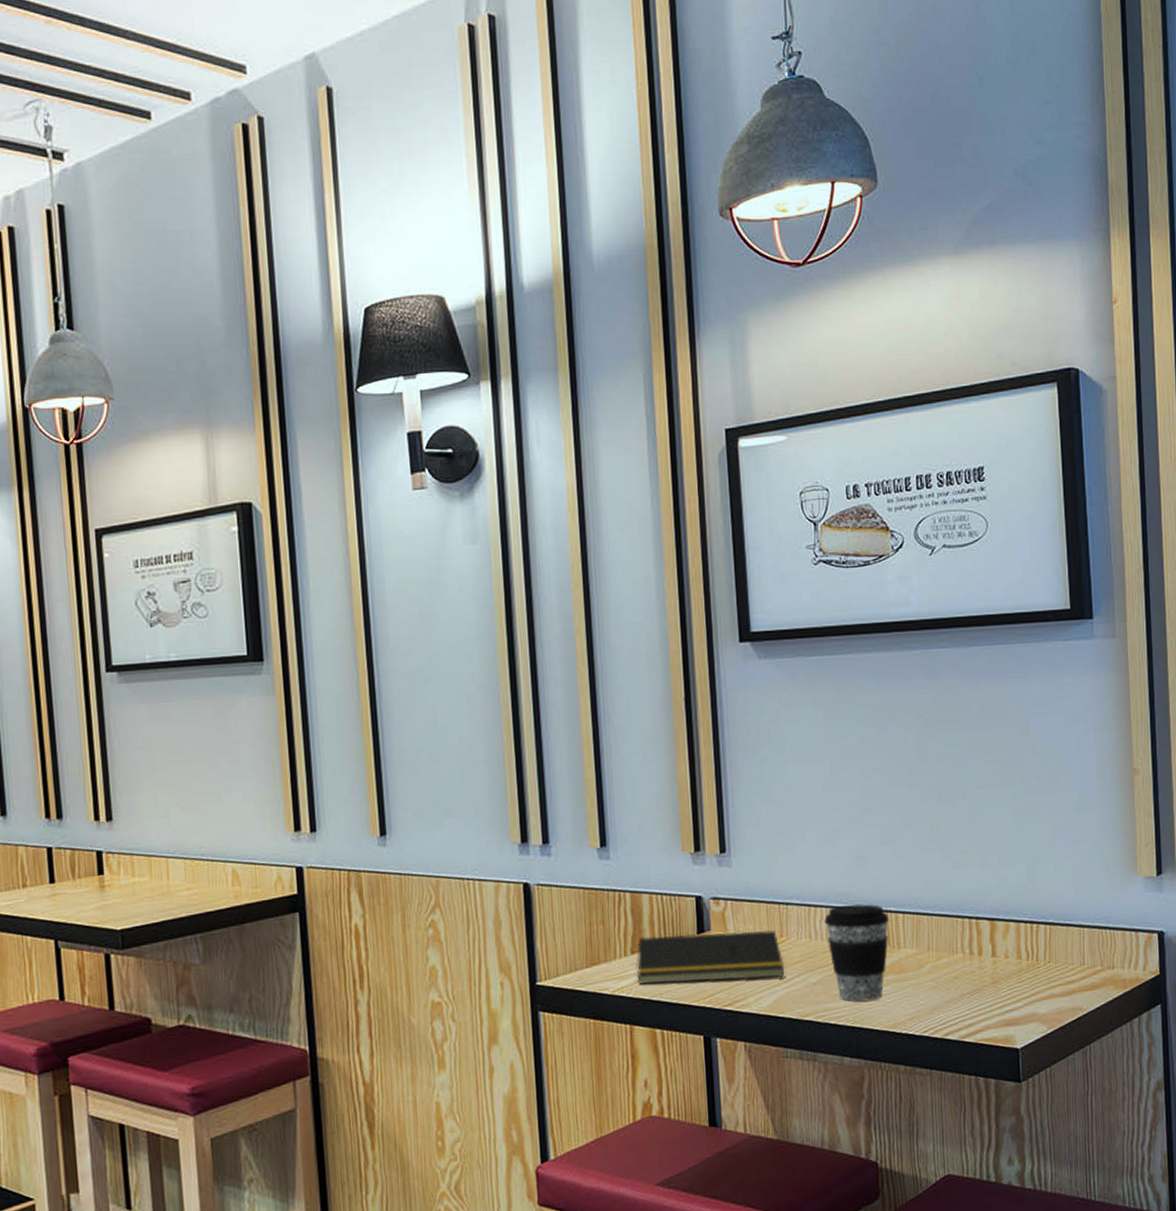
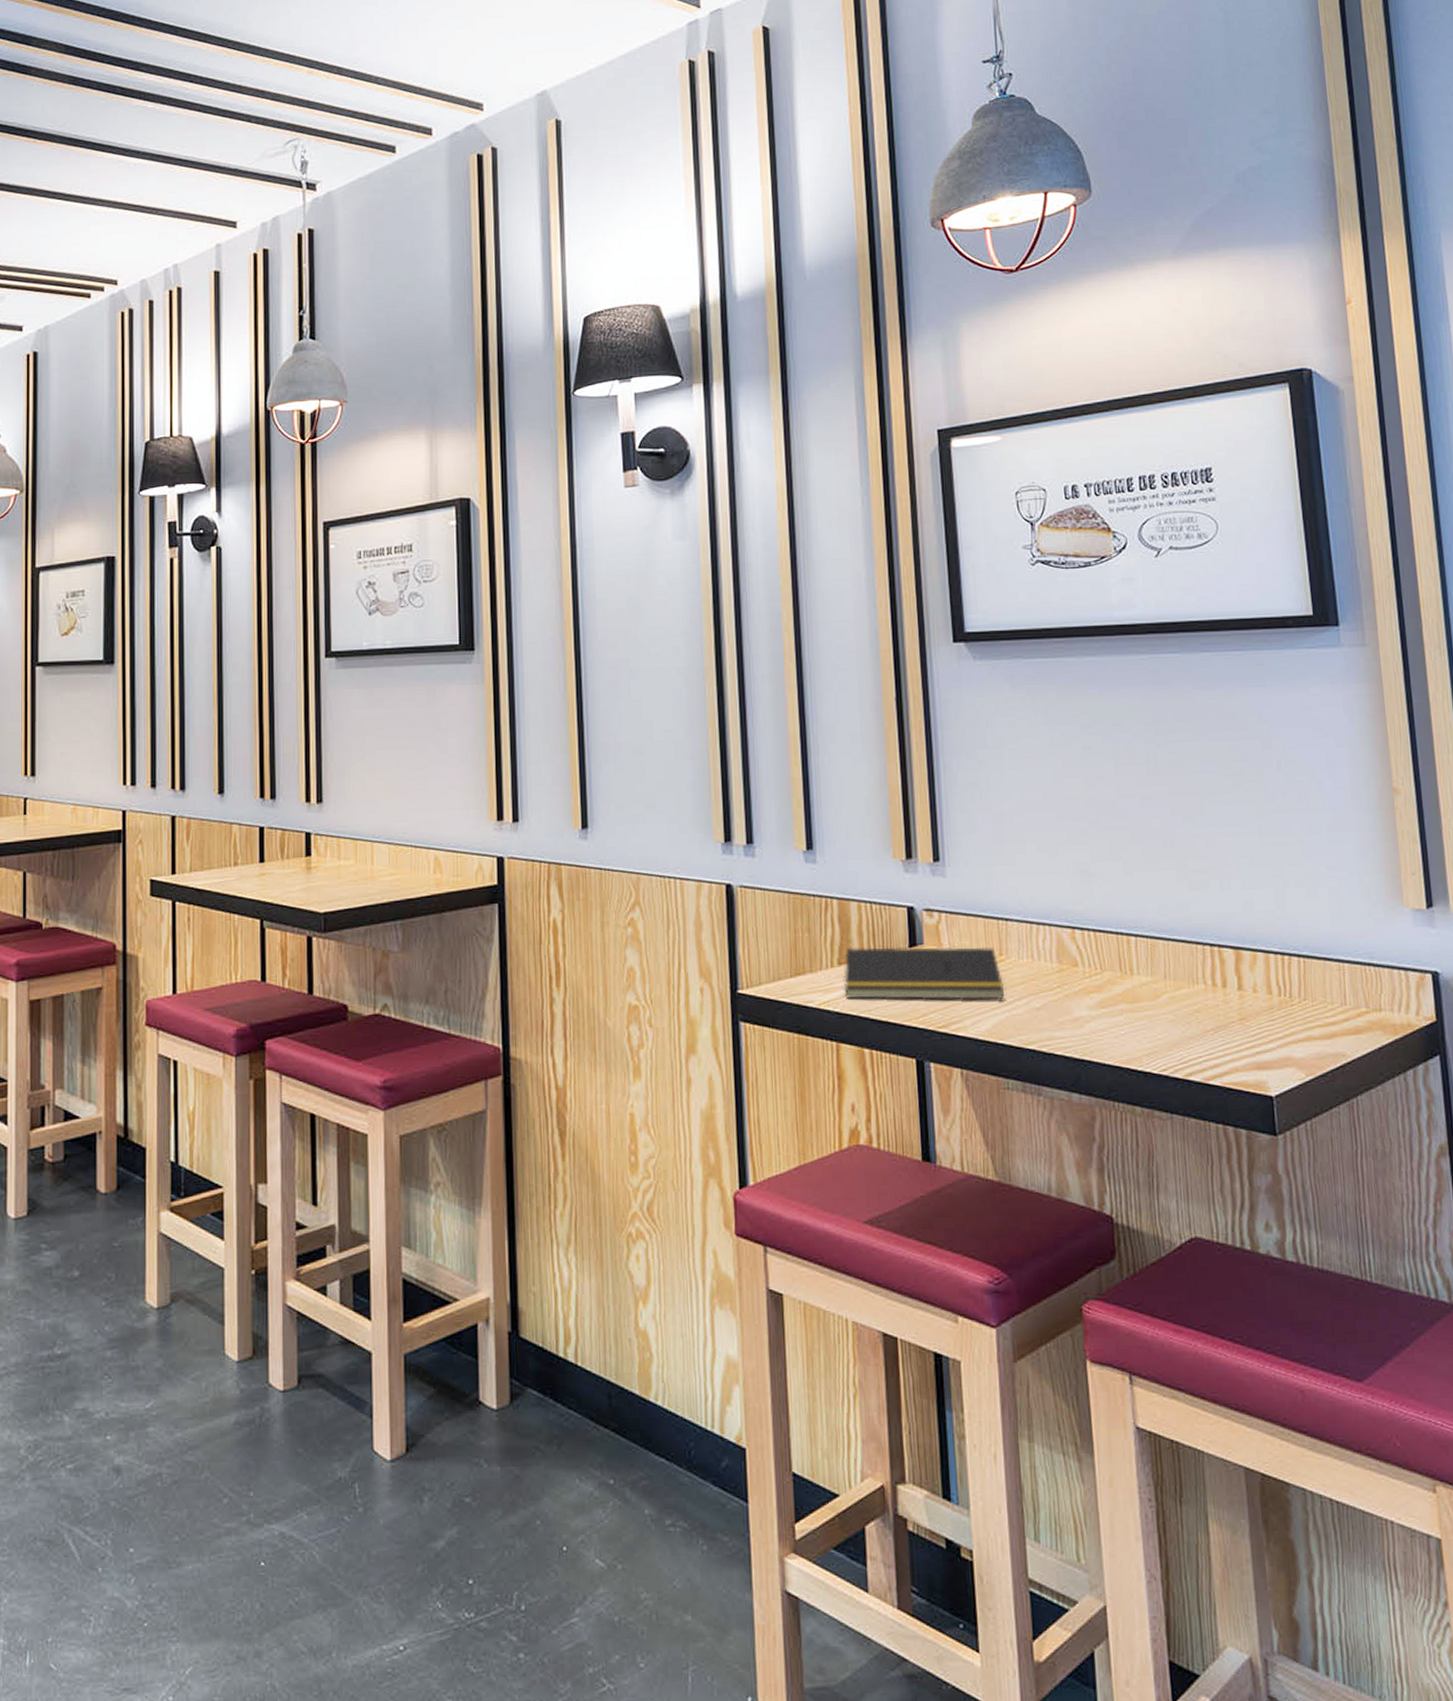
coffee cup: present [823,904,889,1002] -> none [1047,924,1121,1032]

